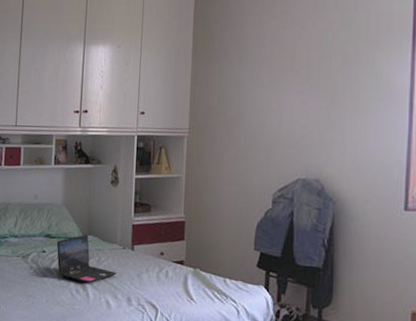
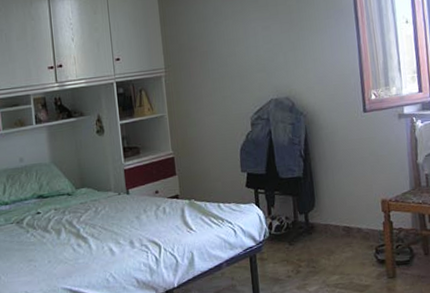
laptop: present [56,234,117,283] -> none [50,187,116,236]

